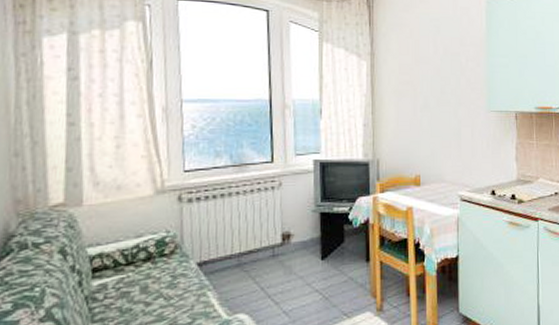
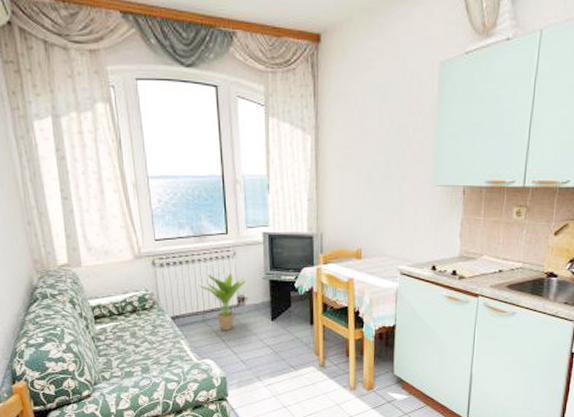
potted plant: none [234,207,292,275] -> present [198,273,245,330]

